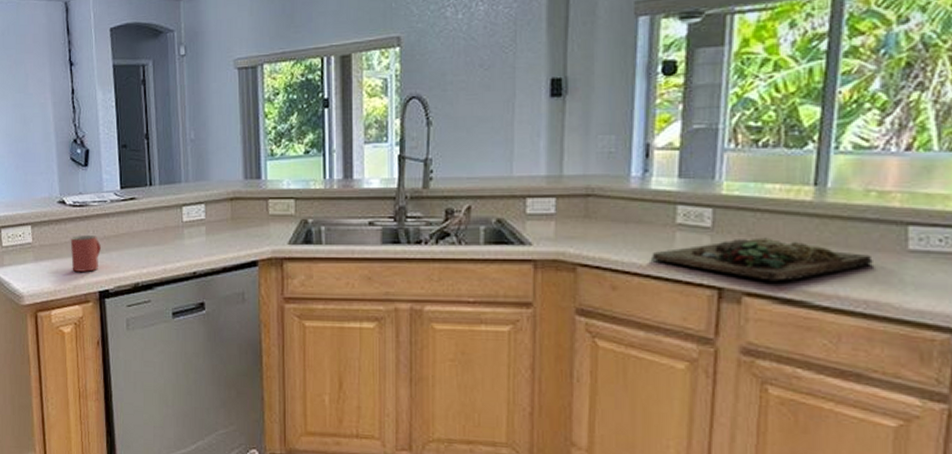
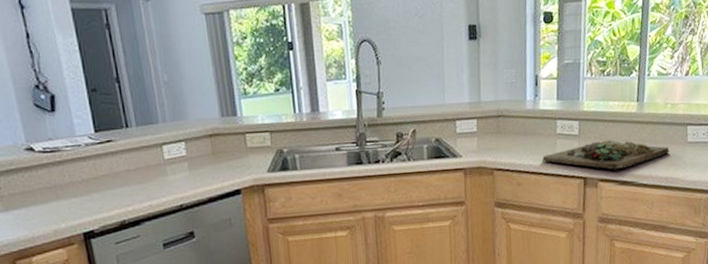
mug: present [70,236,101,272] -> none [44,180,80,217]

